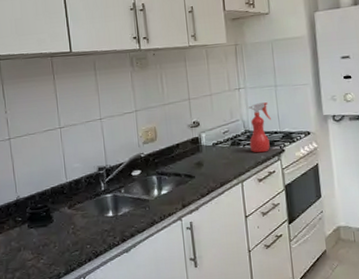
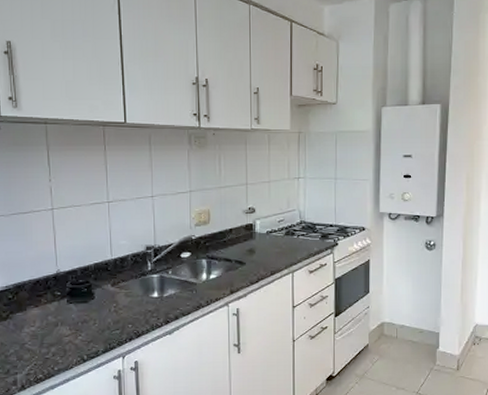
spray bottle: present [247,102,271,153] -> none [303,194,327,245]

